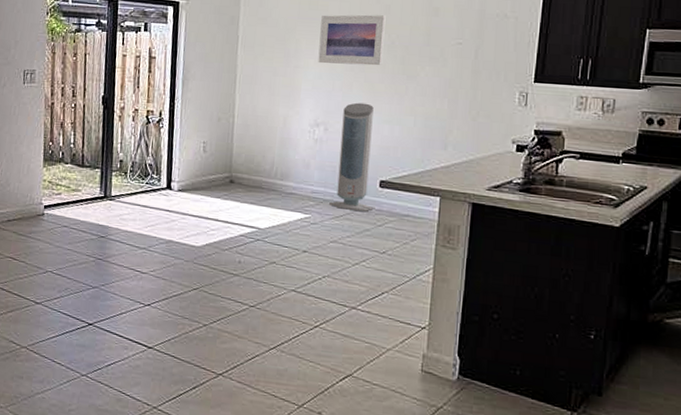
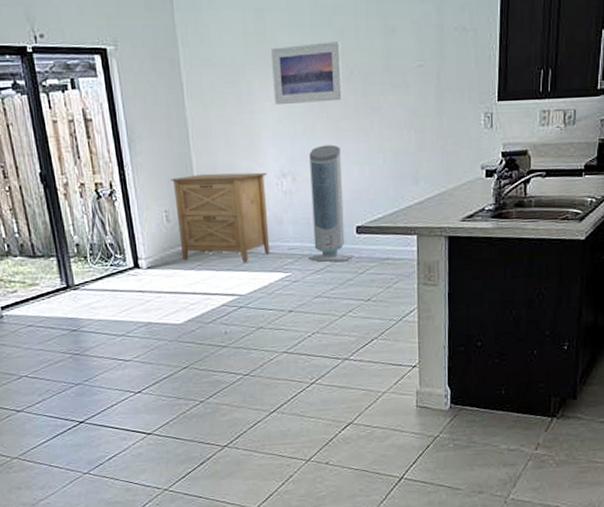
cabinet: none [211,114,301,199] -> present [171,172,270,263]

